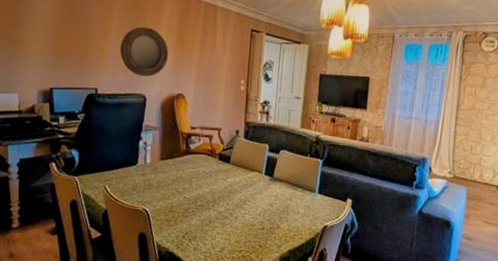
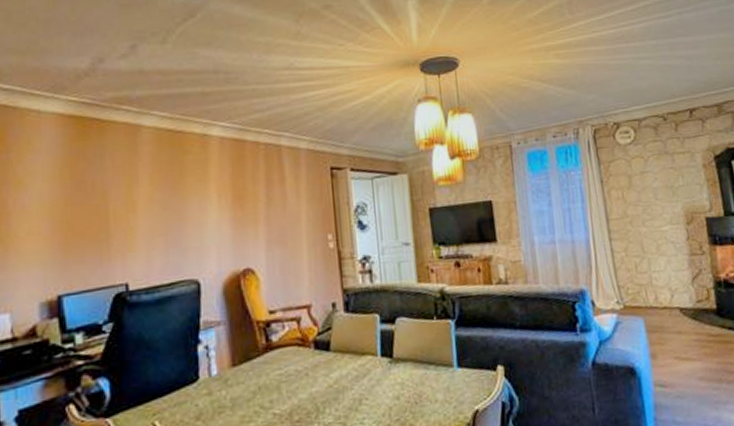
home mirror: present [119,26,169,77] -> none [154,188,225,255]

